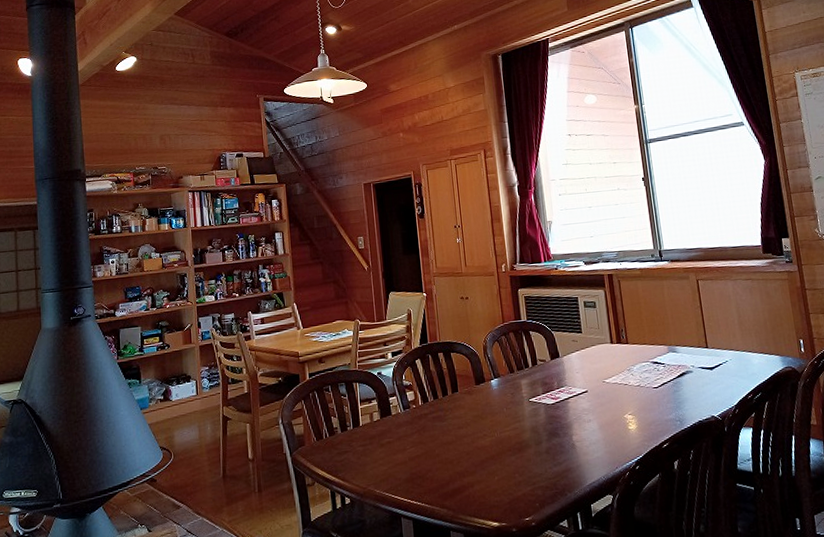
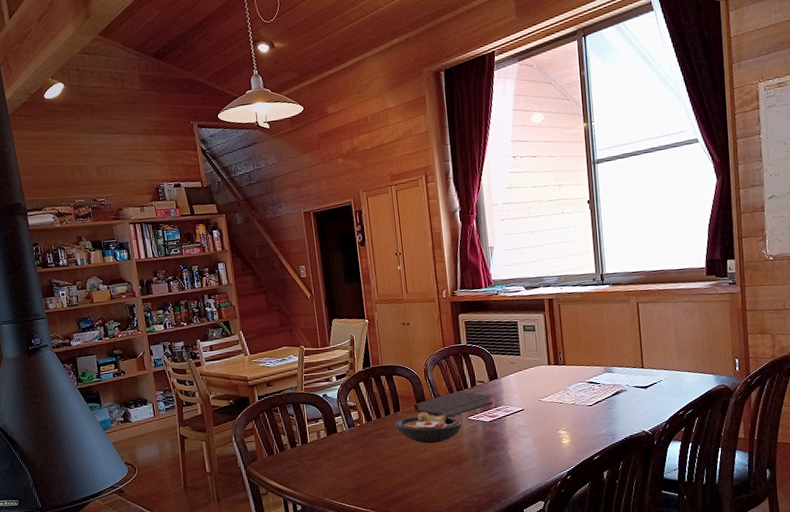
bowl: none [452,392,523,428] -> present [395,411,462,444]
notebook: none [473,370,556,399] -> present [414,391,494,417]

